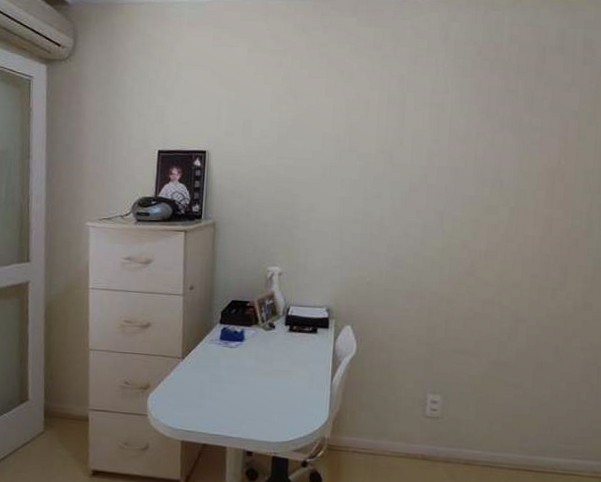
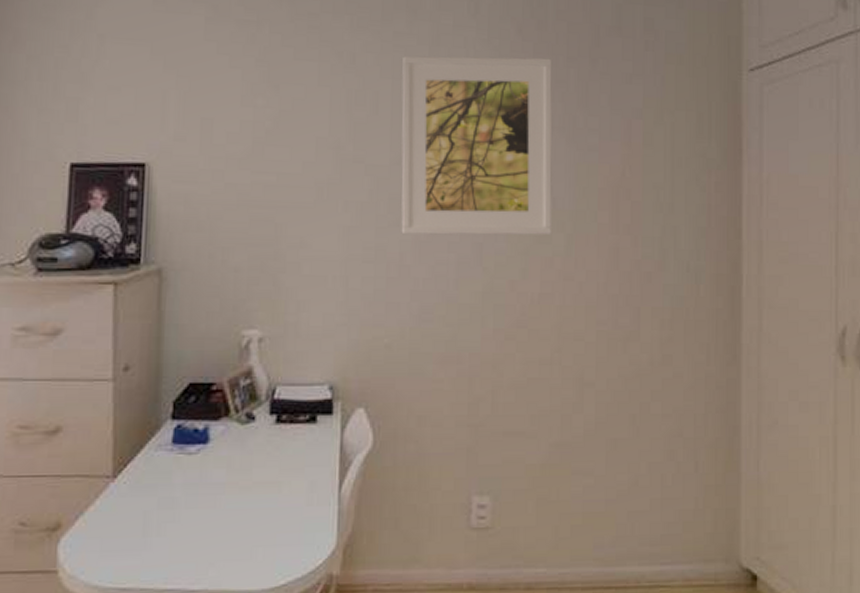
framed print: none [382,72,505,208] -> present [401,55,553,236]

